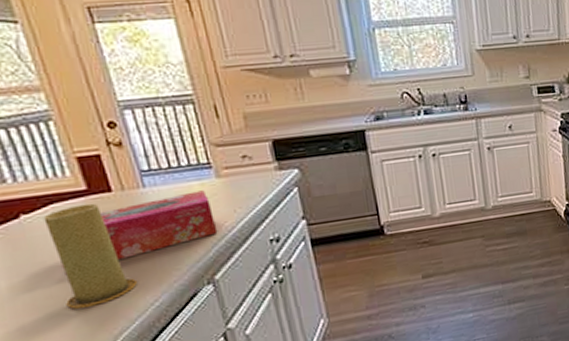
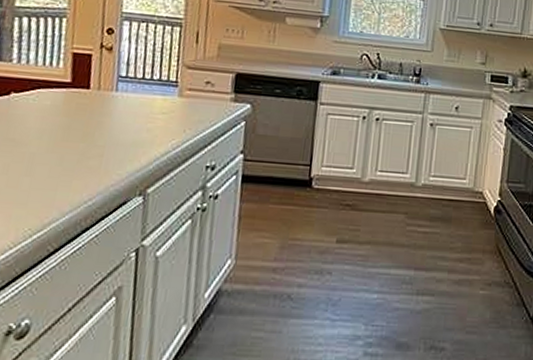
candle: present [43,203,138,309] -> none [15,94,82,191]
tissue box: present [100,190,218,260] -> none [71,104,167,153]

